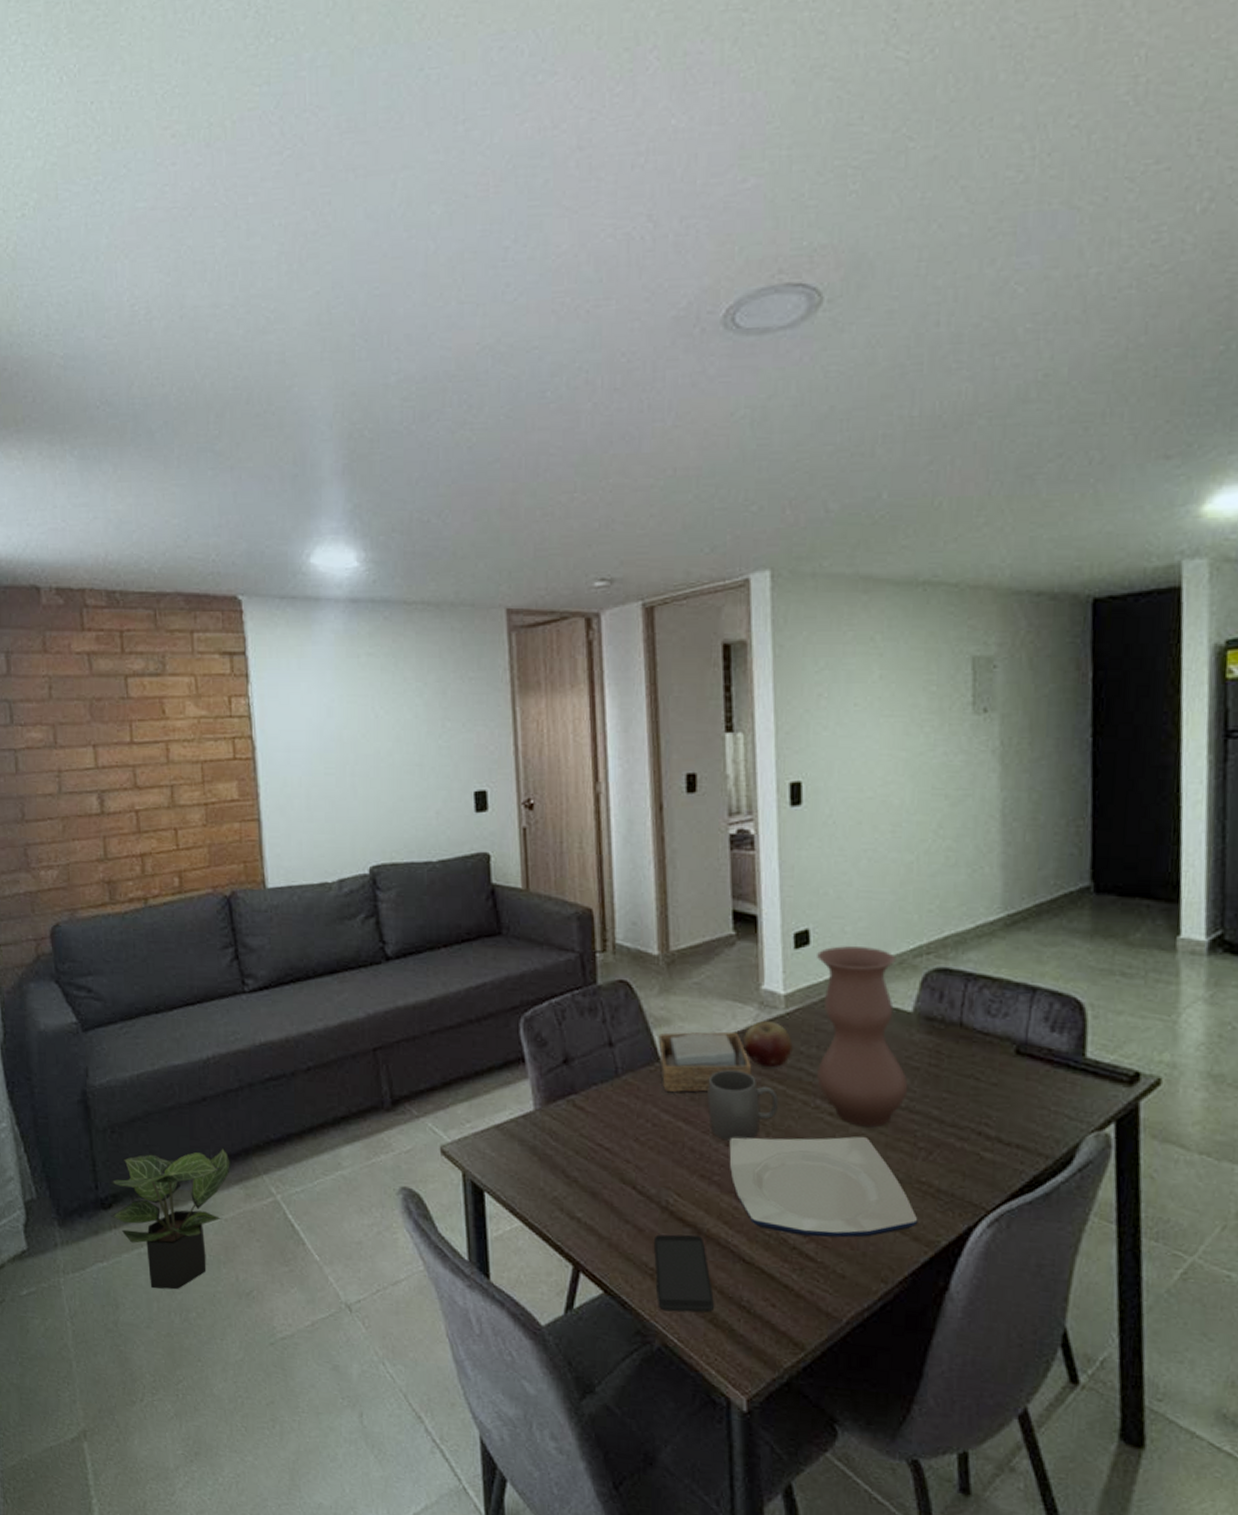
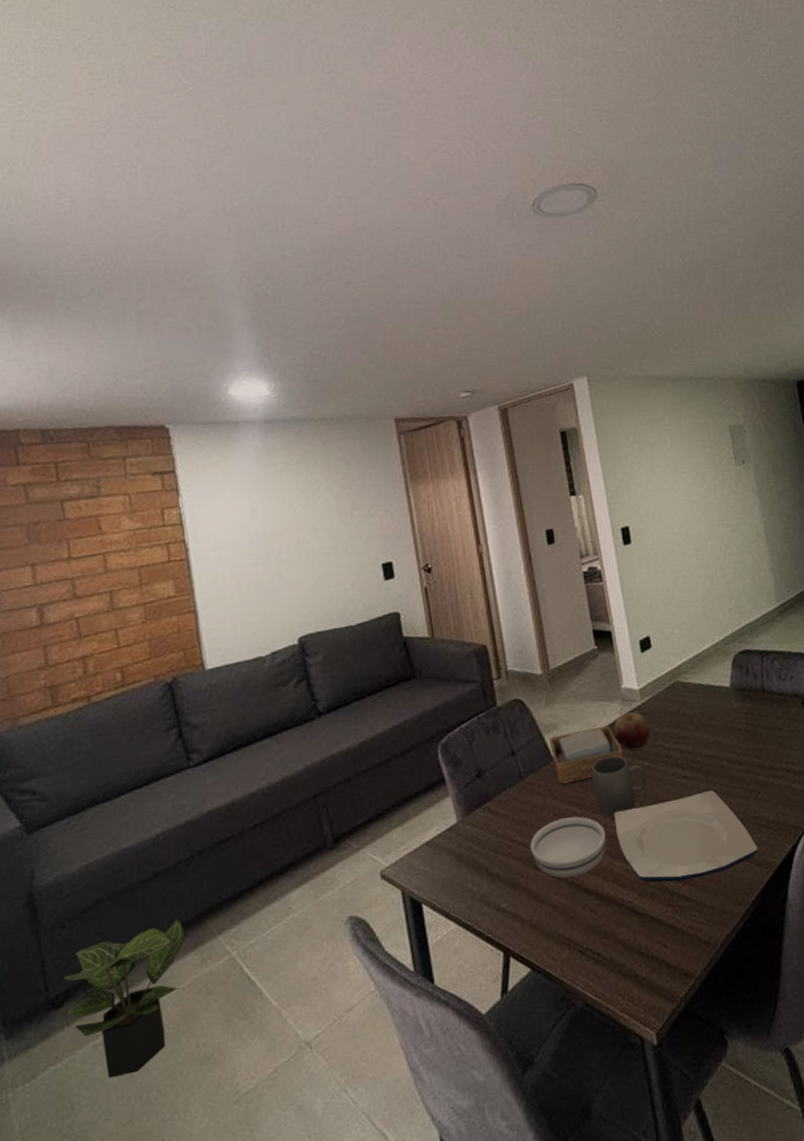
bowl: none [618,1131,716,1203] -> present [529,816,607,879]
mobile phone: present [653,1234,714,1313] -> none [566,900,620,974]
vase: present [817,946,908,1128] -> none [658,642,736,783]

